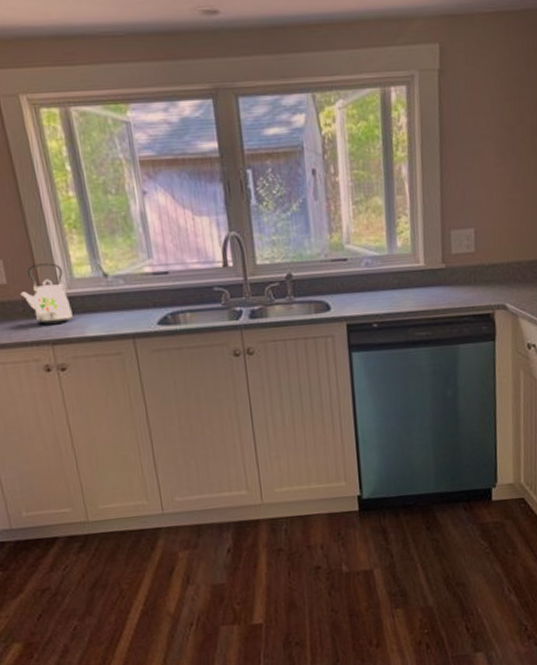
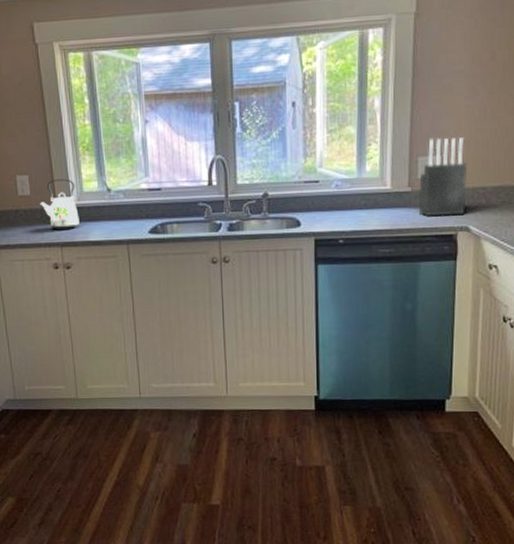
knife block: none [453,208,502,294] -> present [418,137,468,216]

